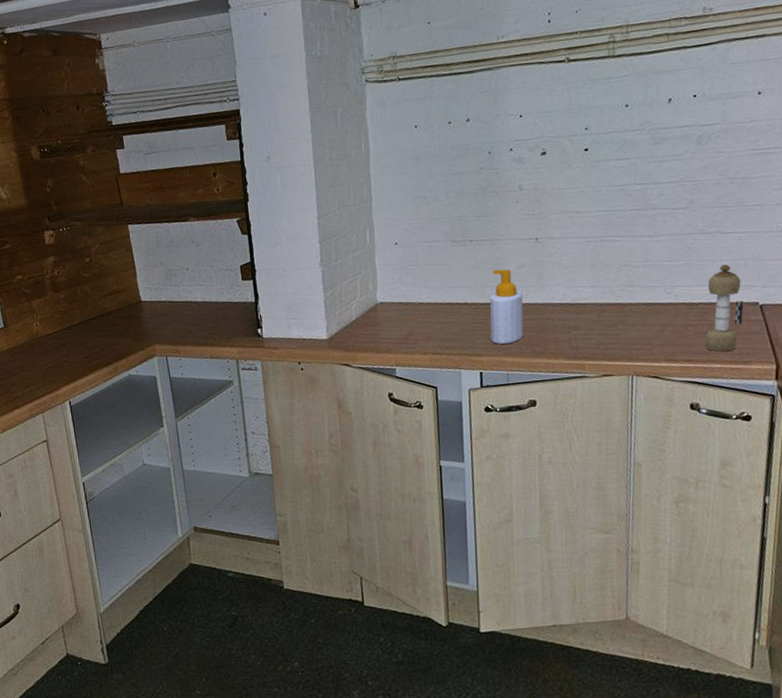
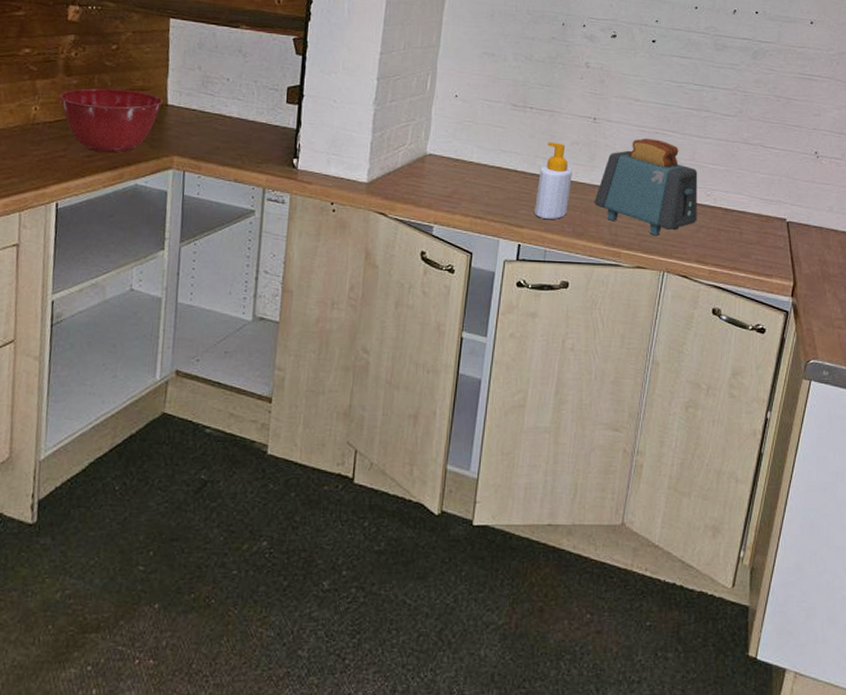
mixing bowl: none [52,294,137,353] -> present [59,88,163,153]
toaster: none [549,247,660,342] -> present [595,138,698,235]
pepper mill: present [705,264,744,352] -> none [734,177,773,261]

